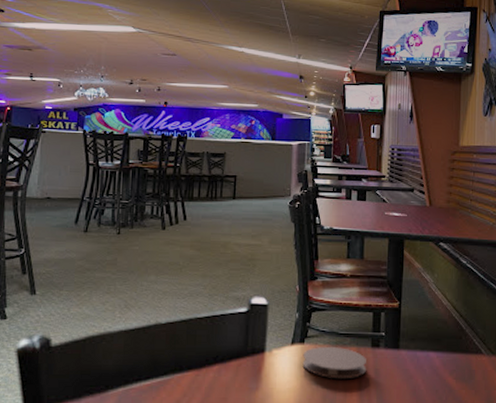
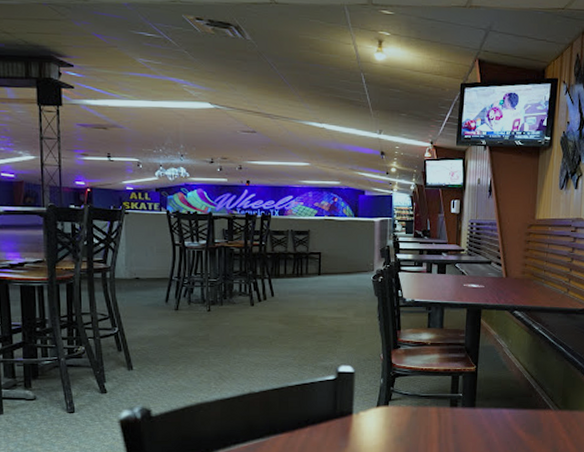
coaster: present [302,346,366,379] -> none [387,407,445,436]

